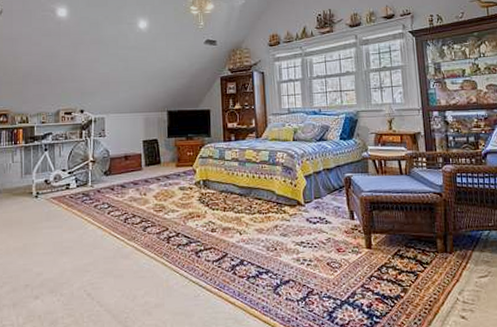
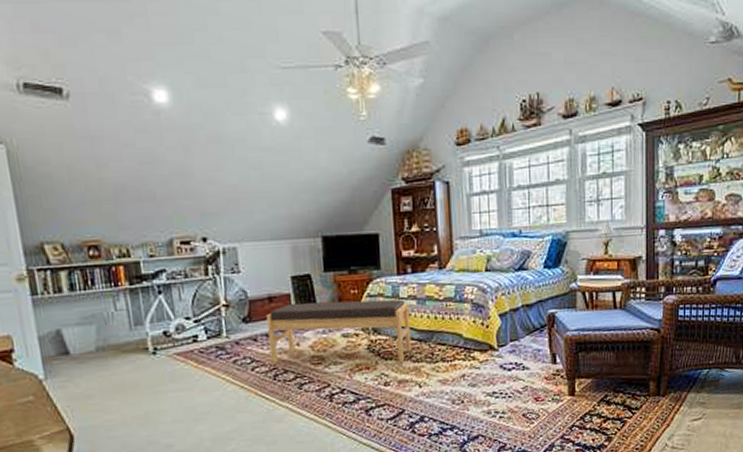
bench: none [122,161,234,213] -> present [266,299,412,365]

